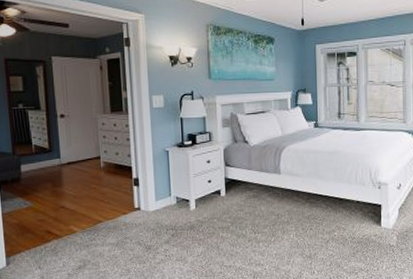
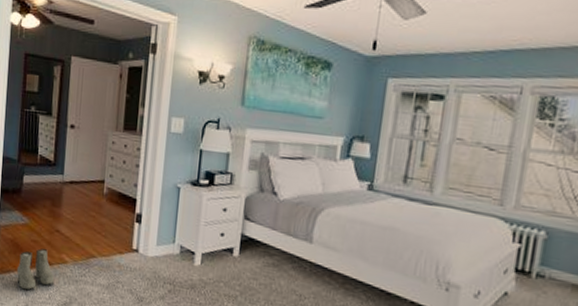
boots: none [27,225,65,265] -> present [16,248,54,290]

